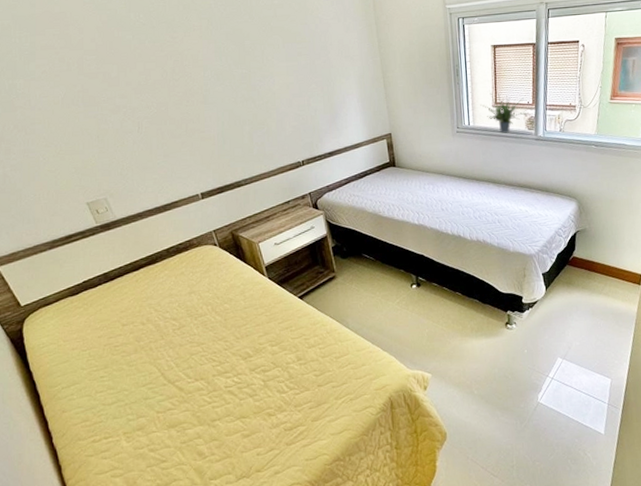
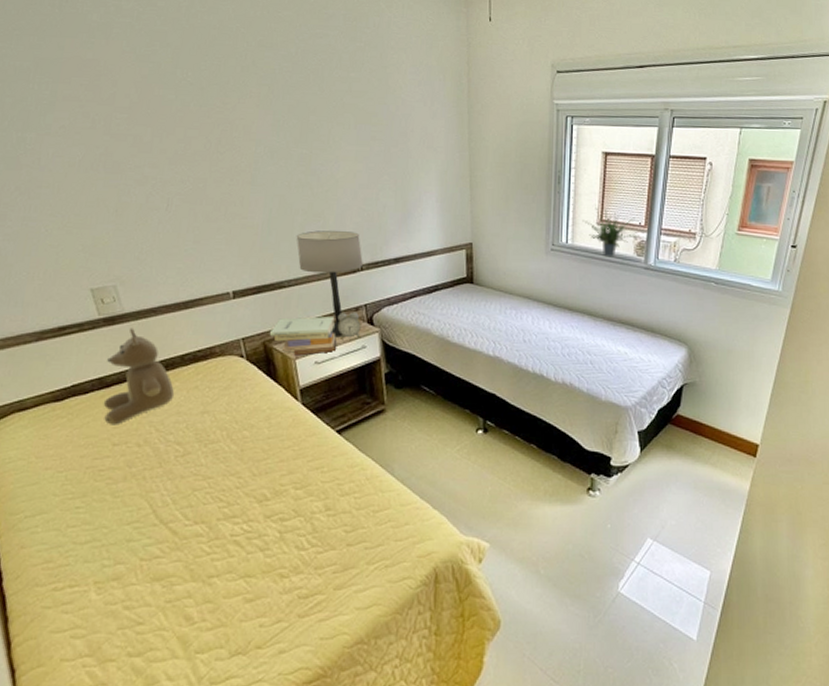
teddy bear: none [108,231,166,310] -> present [103,328,175,425]
books: none [234,206,291,240] -> present [269,316,337,356]
table lamp: none [246,134,303,221] -> present [296,231,363,336]
alarm clock: none [288,200,309,223] -> present [337,312,361,339]

